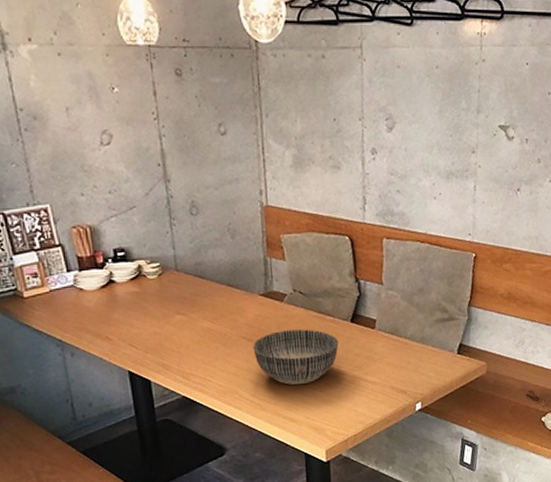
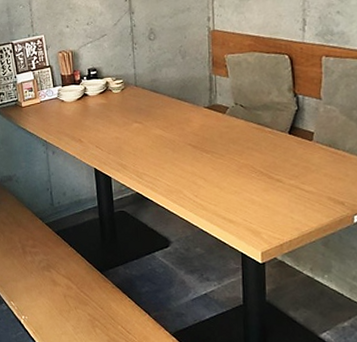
bowl: present [253,329,339,385] -> none [197,139,276,190]

